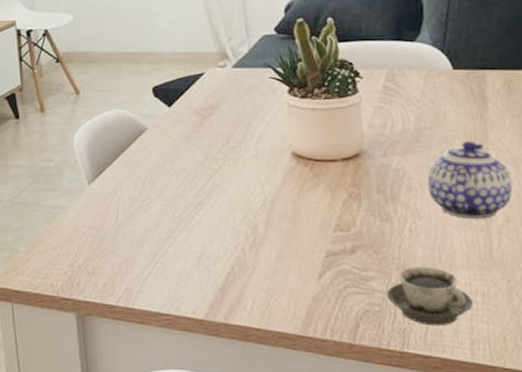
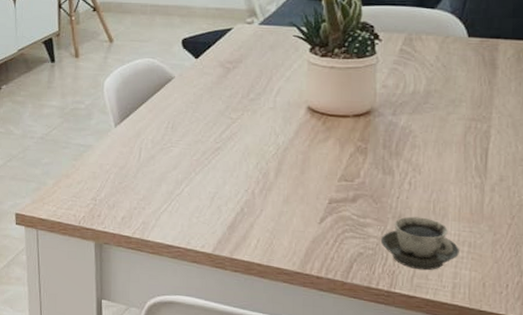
teapot: present [427,140,512,219] -> none [431,104,510,177]

